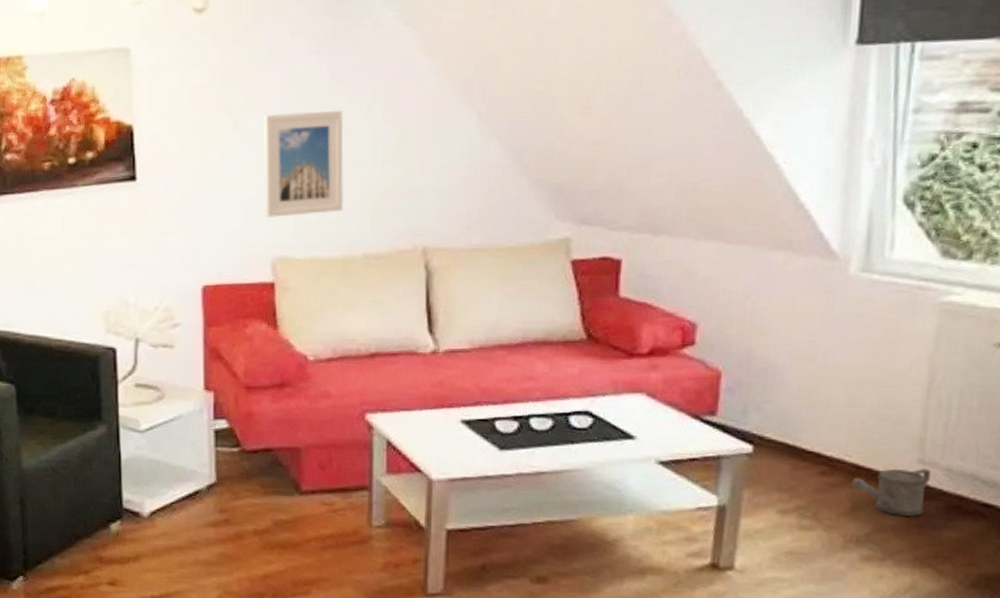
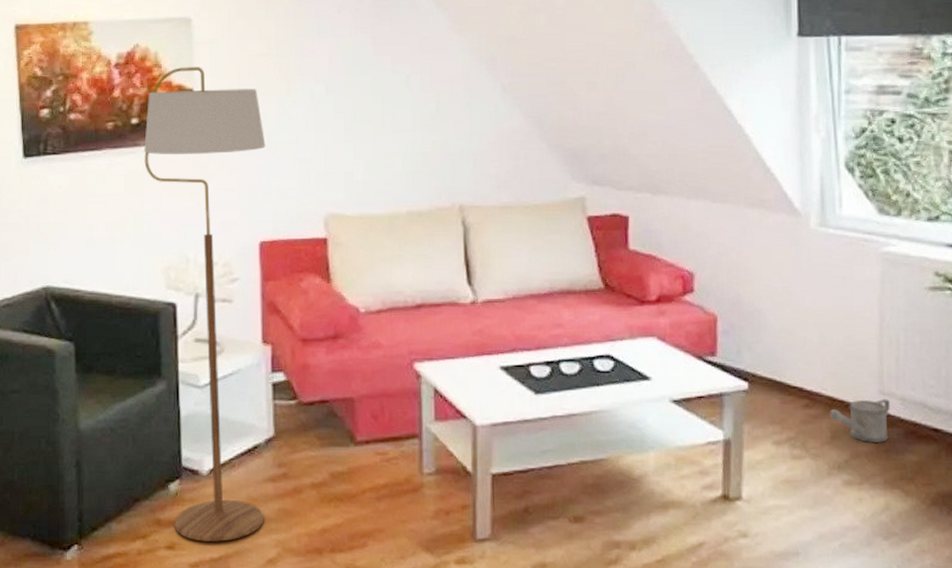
floor lamp: none [82,101,210,581] -> present [144,67,266,542]
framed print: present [263,110,344,217] -> none [314,79,388,177]

